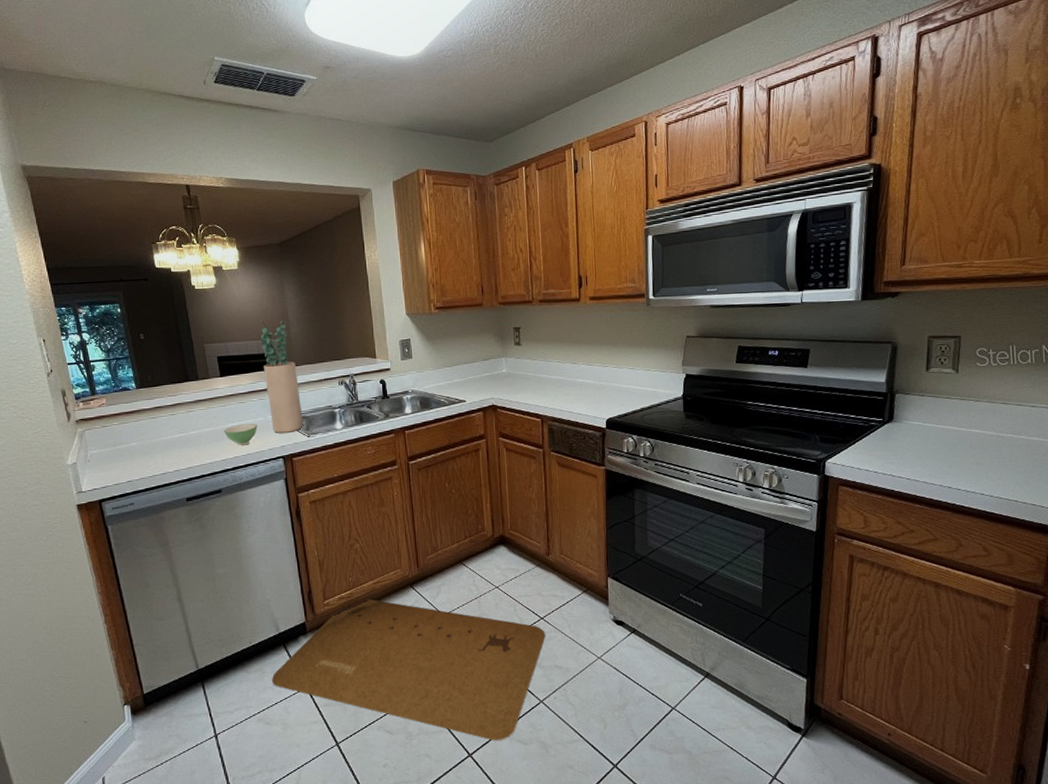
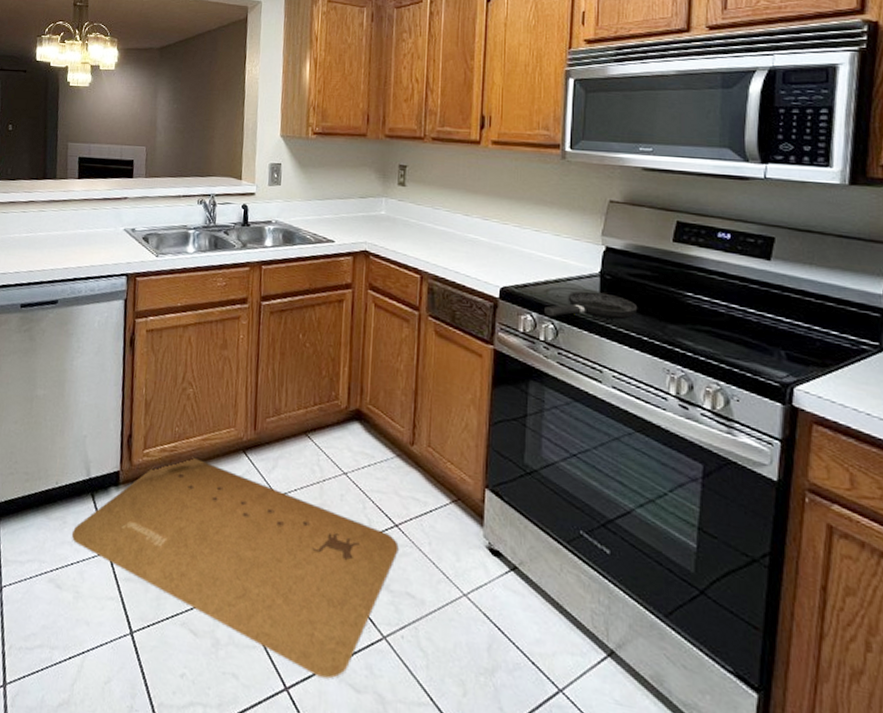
bowl: present [224,424,258,446] -> none [71,232,107,256]
vase: present [260,314,303,433] -> none [121,121,157,249]
frying pan: none [641,411,713,437] -> present [543,290,638,320]

